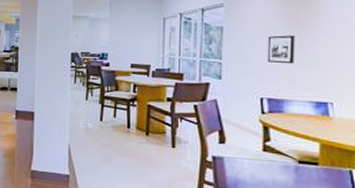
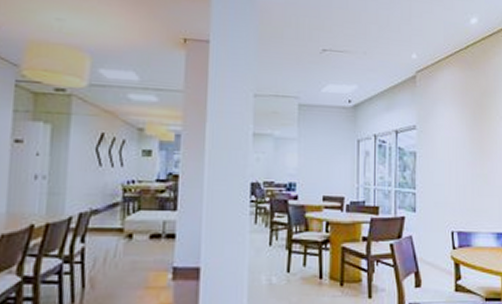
picture frame: present [267,35,295,64] -> none [455,162,478,194]

